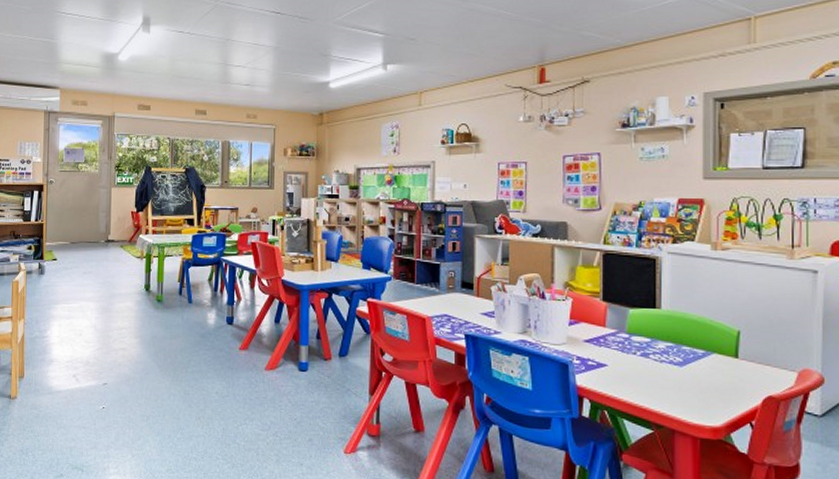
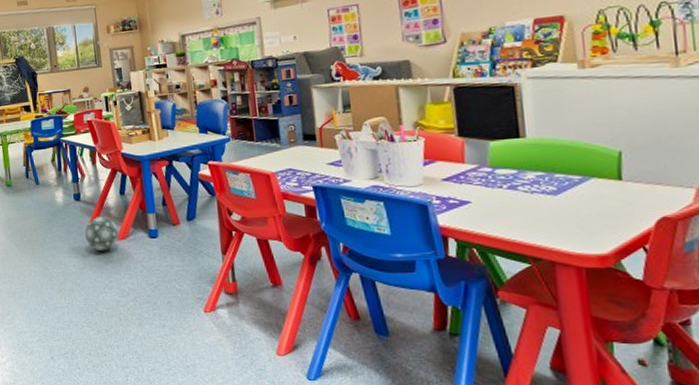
ball: none [233,342,268,381] -> present [85,216,119,251]

